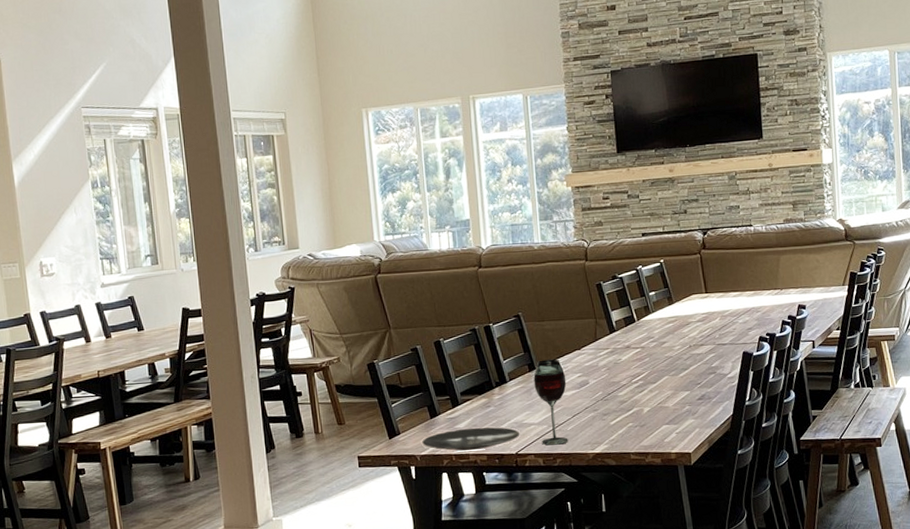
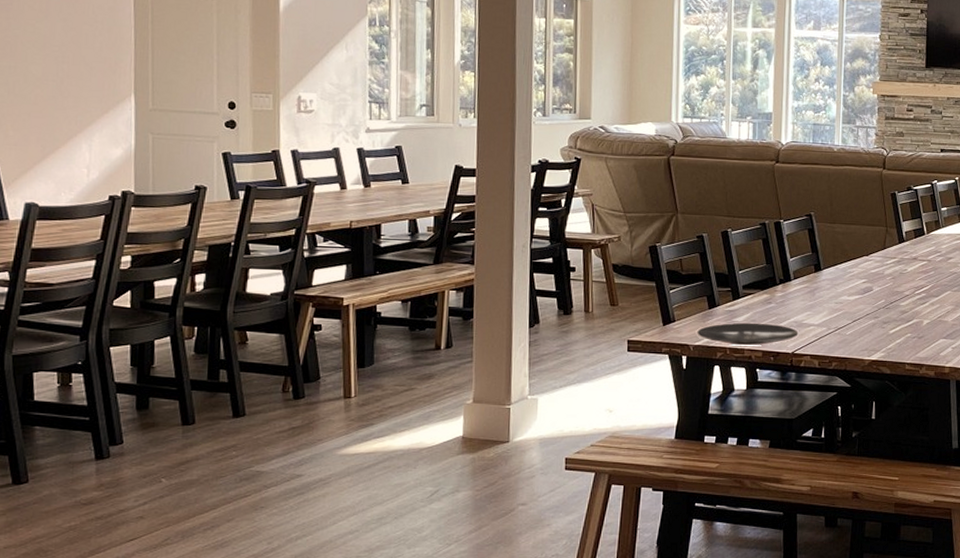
wineglass: present [533,359,568,445] -> none [818,262,851,348]

